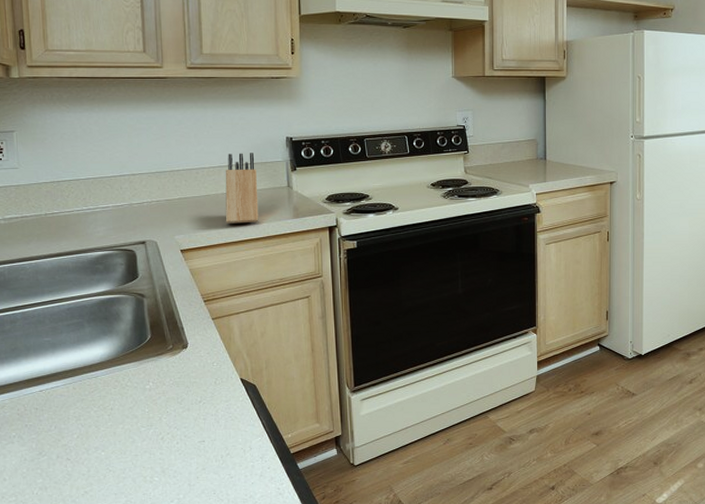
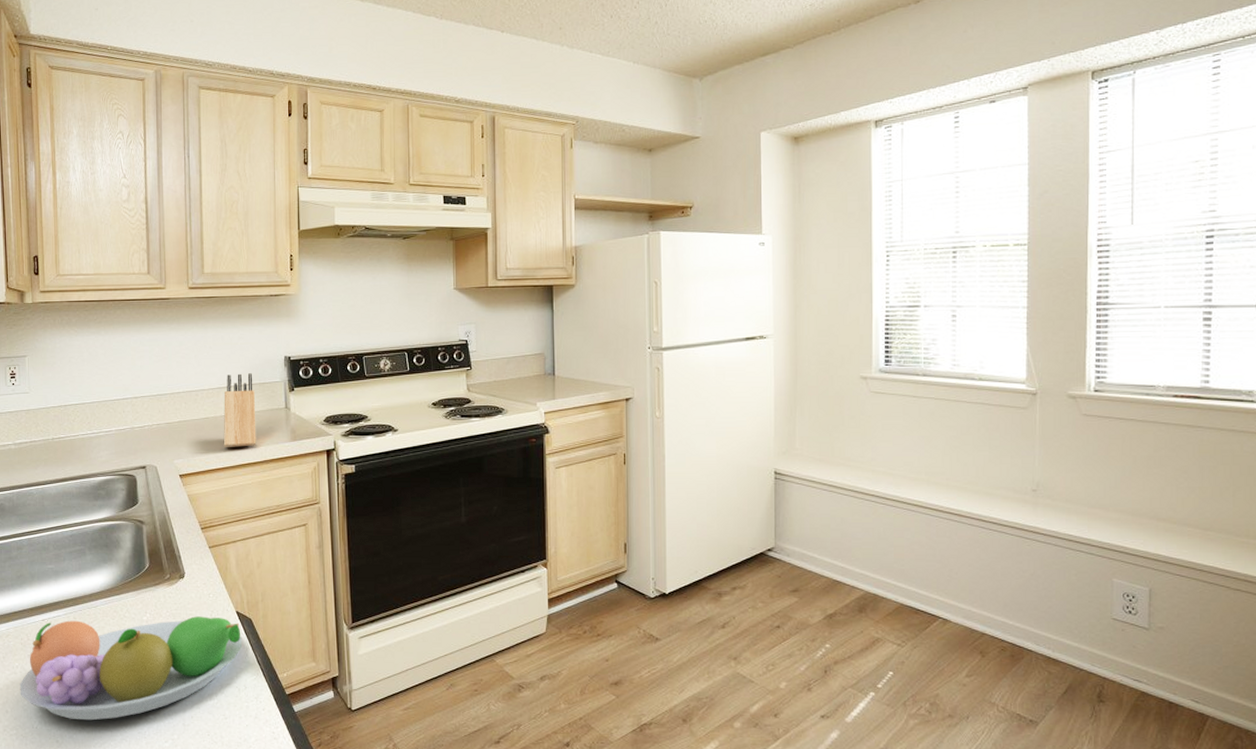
fruit bowl: none [17,384,246,485] -> present [20,616,241,721]

